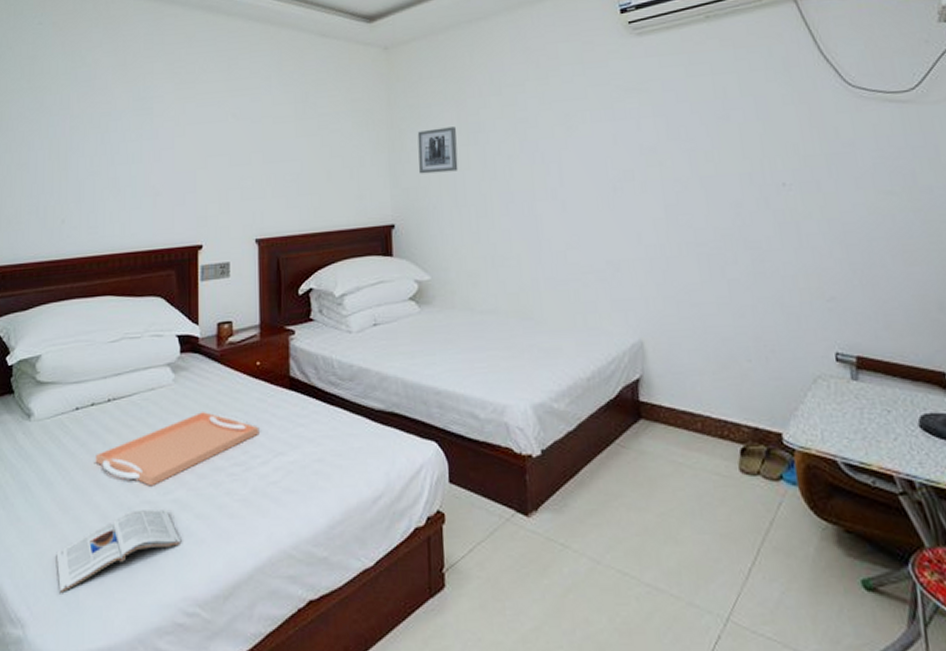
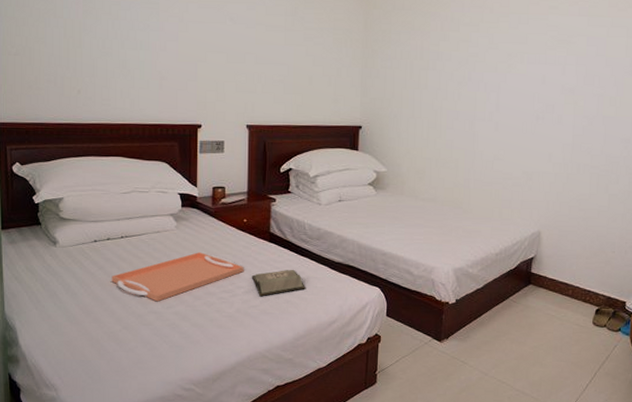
magazine: present [56,508,180,592] -> none [81,317,180,369]
hardback book: none [269,425,339,468] -> present [251,269,305,297]
wall art: present [417,127,458,174] -> none [385,52,419,90]

